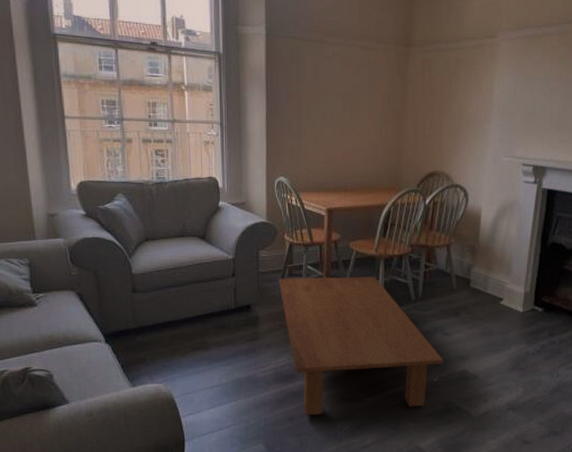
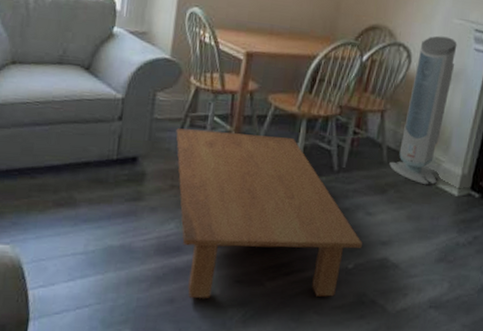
air purifier: none [459,174,508,305] -> present [389,36,457,185]

